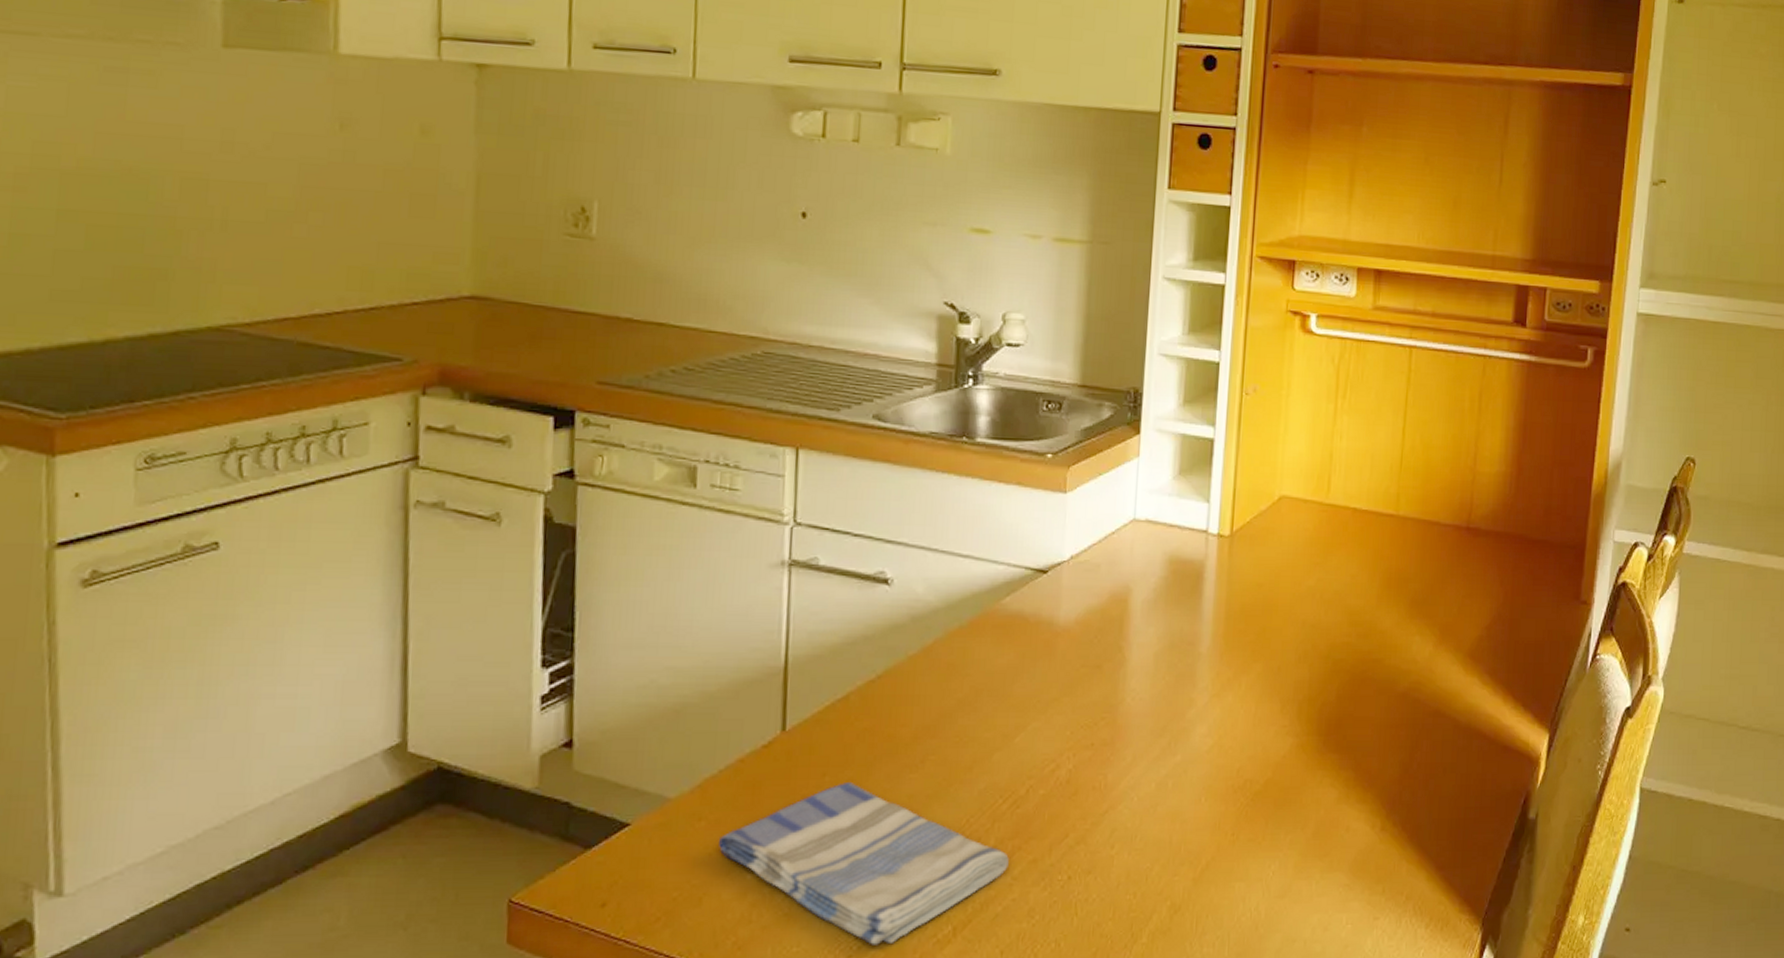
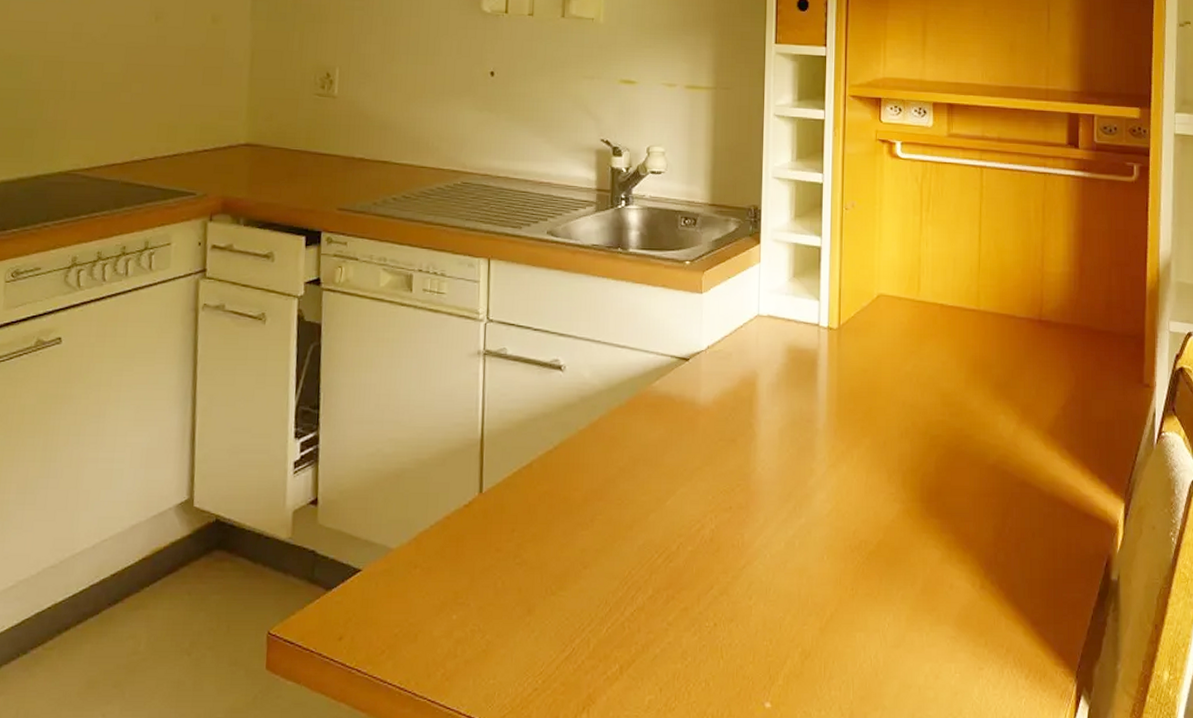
dish towel: present [719,782,1009,945] -> none [431,538,664,680]

